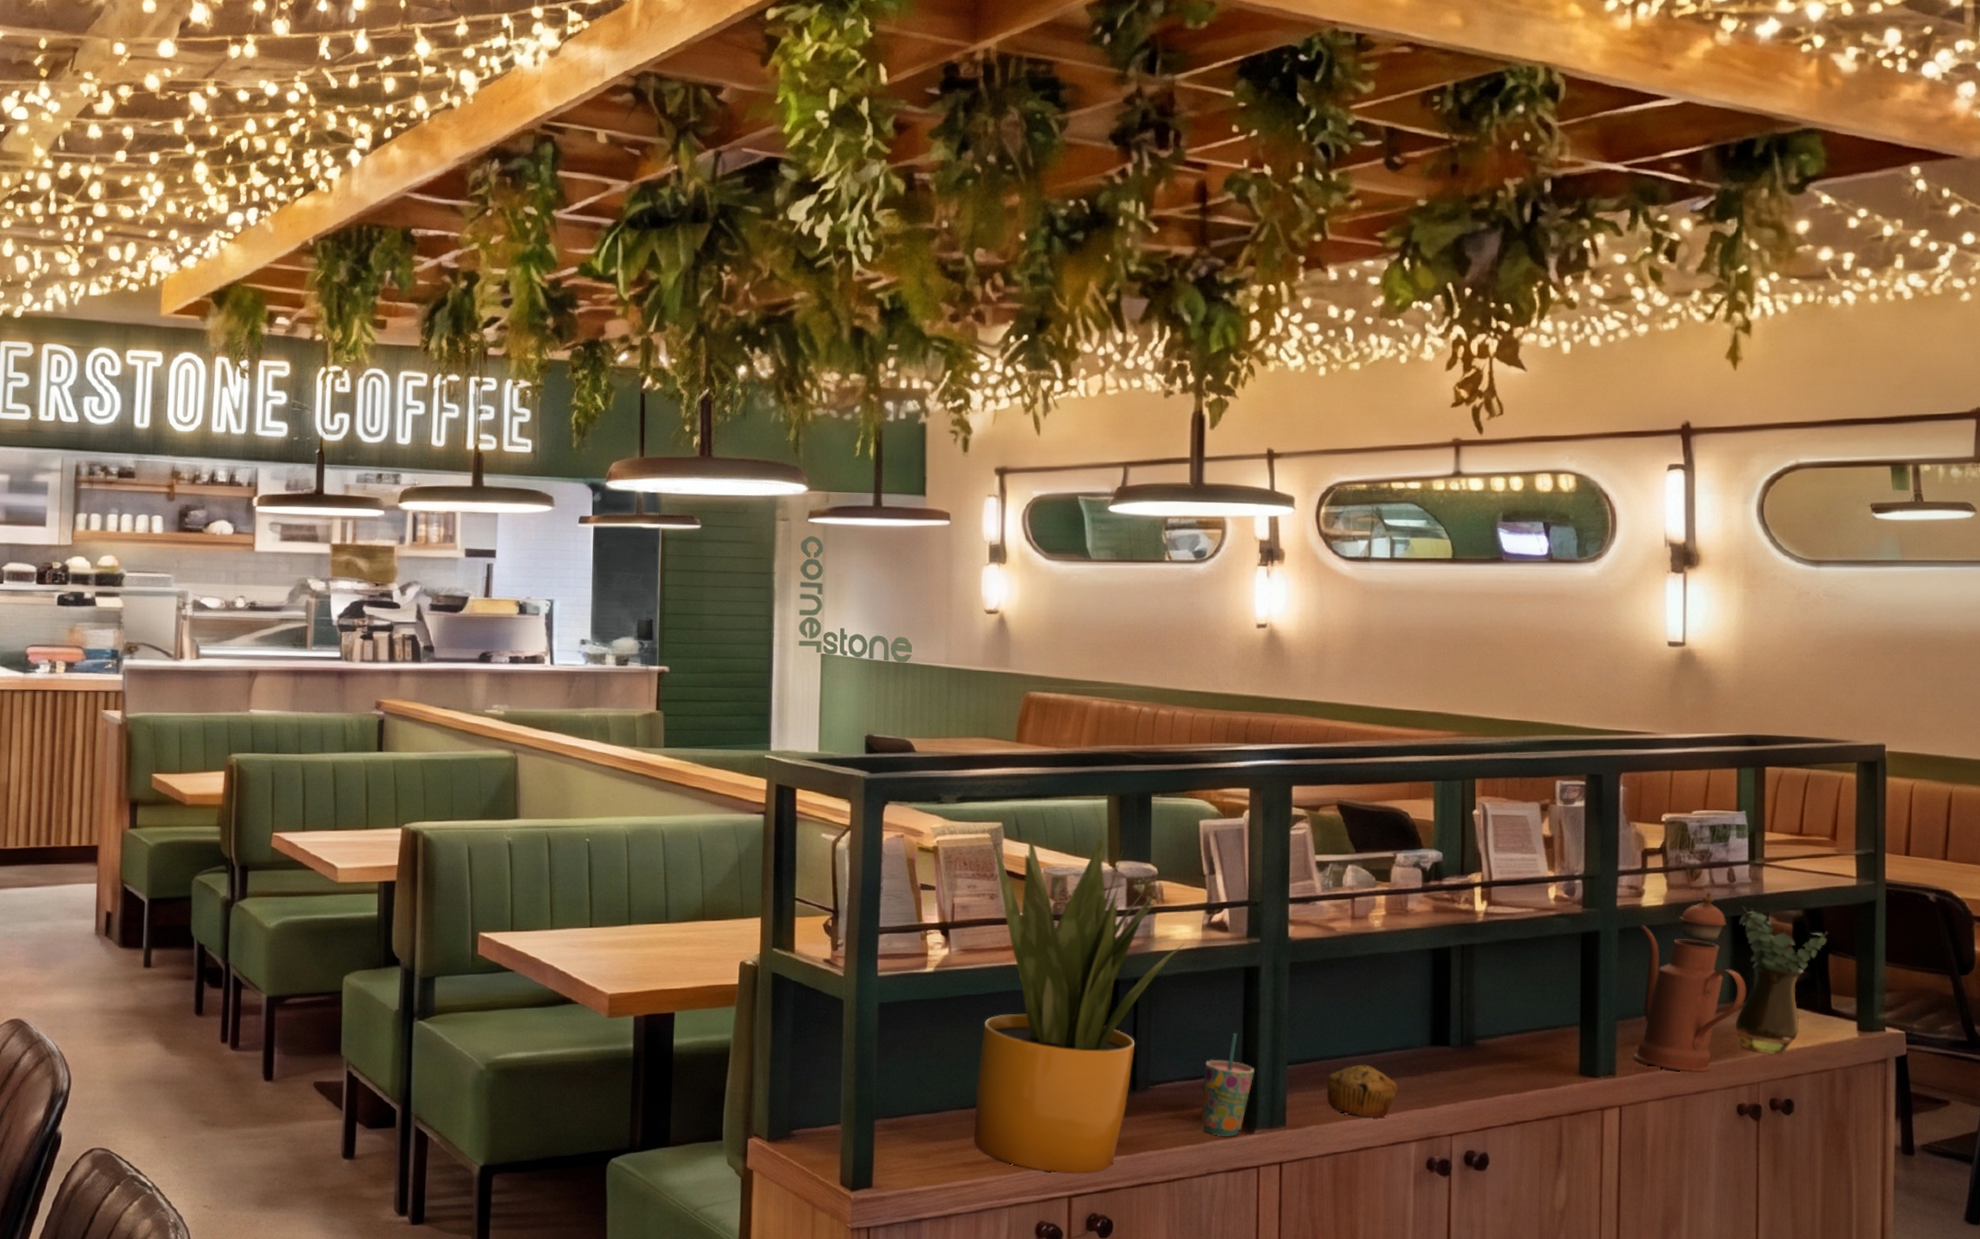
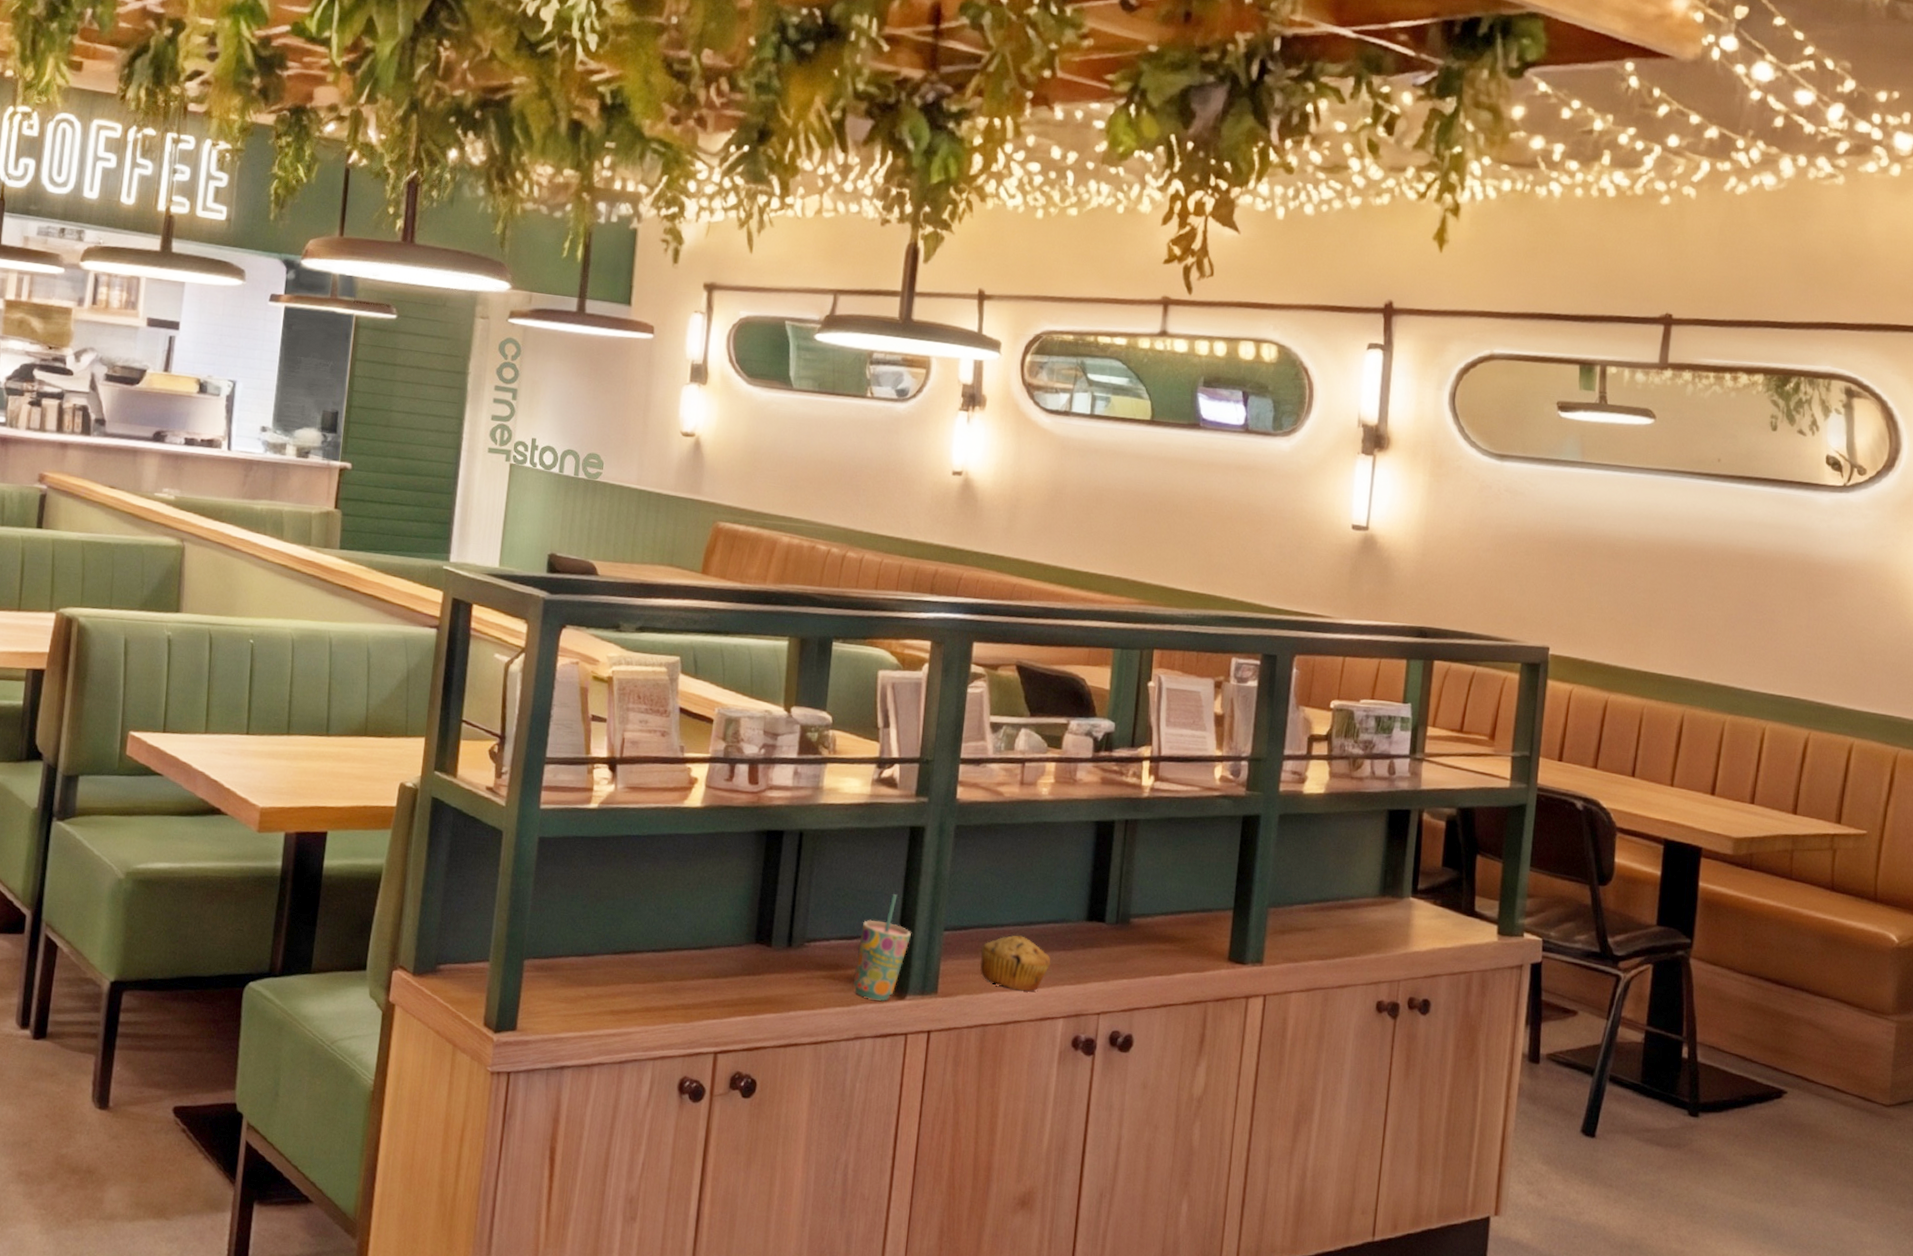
planter: present [974,829,1184,1175] -> none [623,671,853,1031]
coffeepot: present [1632,891,1746,1073] -> none [1281,782,1396,967]
vase: present [1735,906,1829,1056] -> none [1381,800,1479,955]

